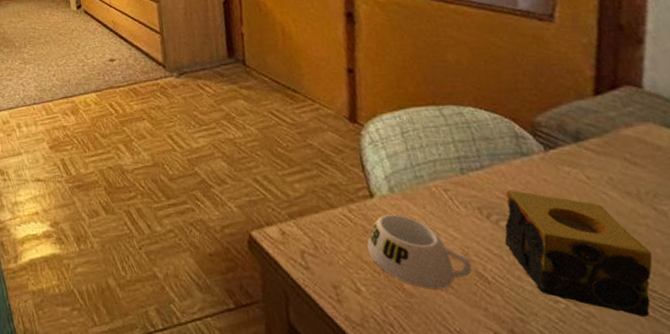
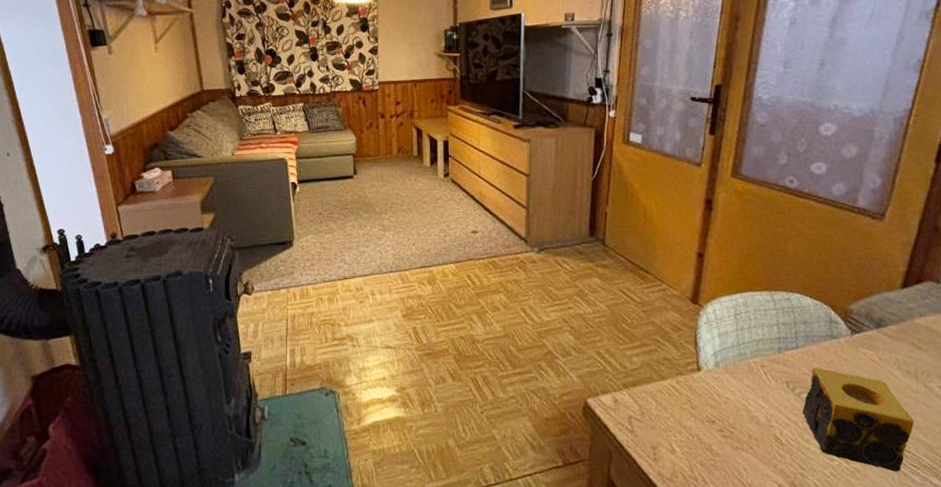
mug: present [367,214,472,289] -> none [687,386,771,450]

